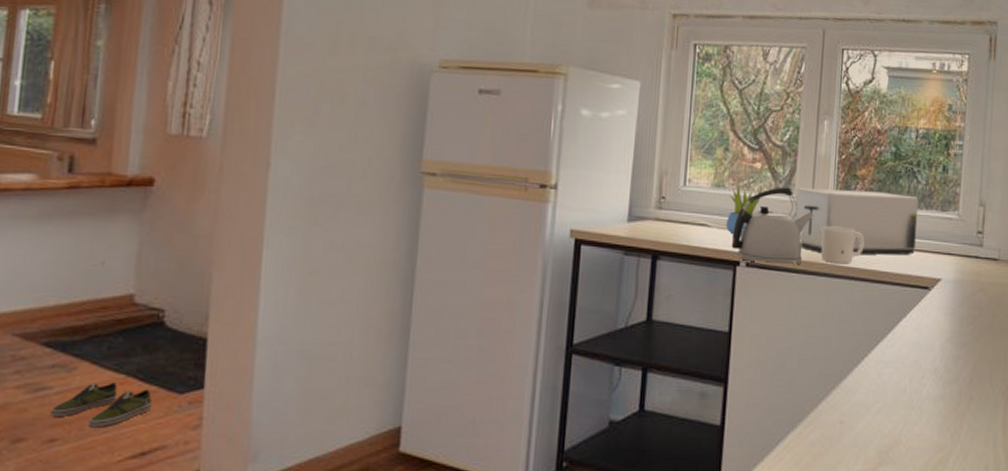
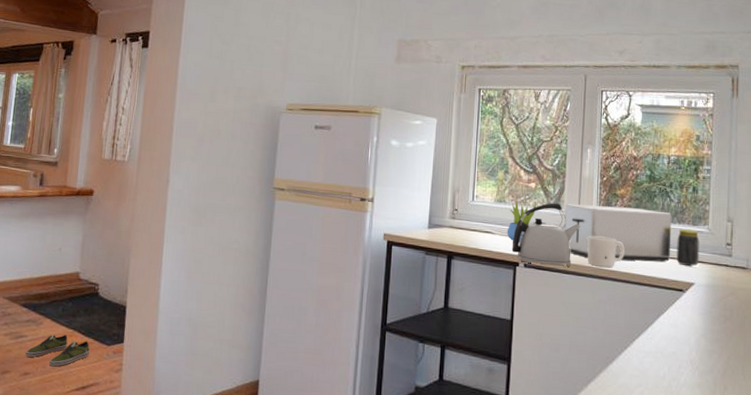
jar: none [922,216,949,259] -> present [677,229,700,266]

